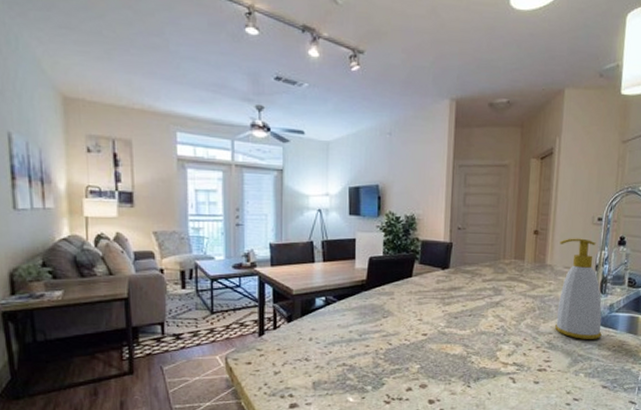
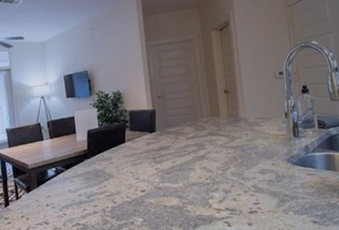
soap bottle: present [555,238,602,339] -> none [248,91,303,181]

